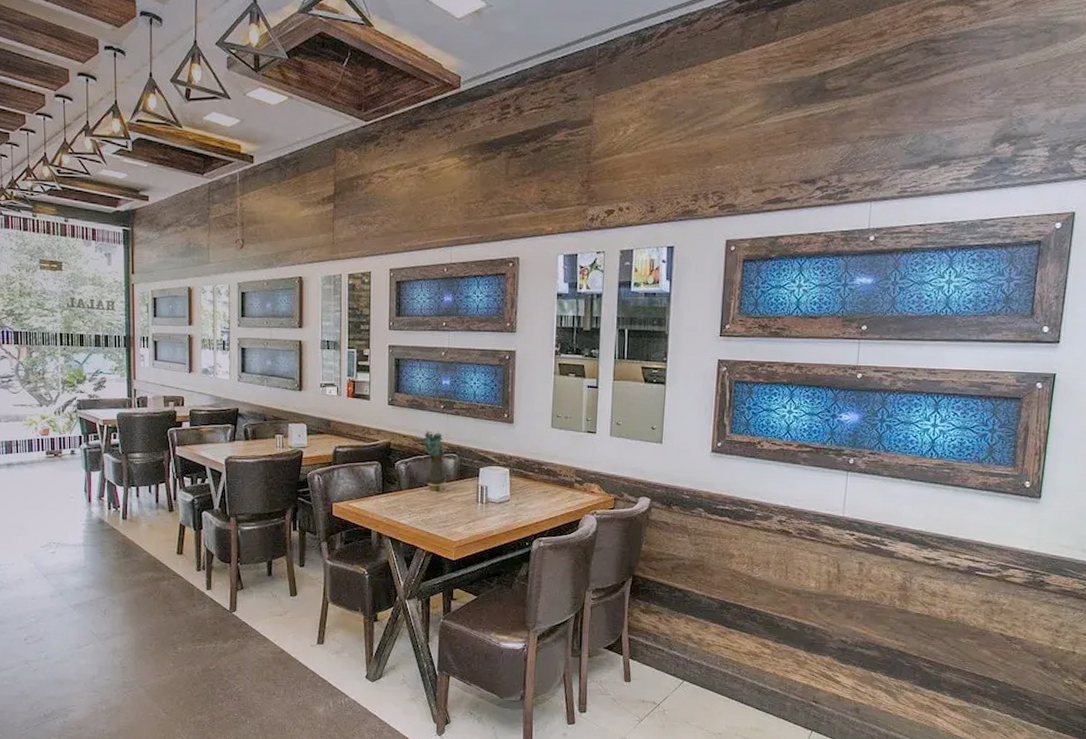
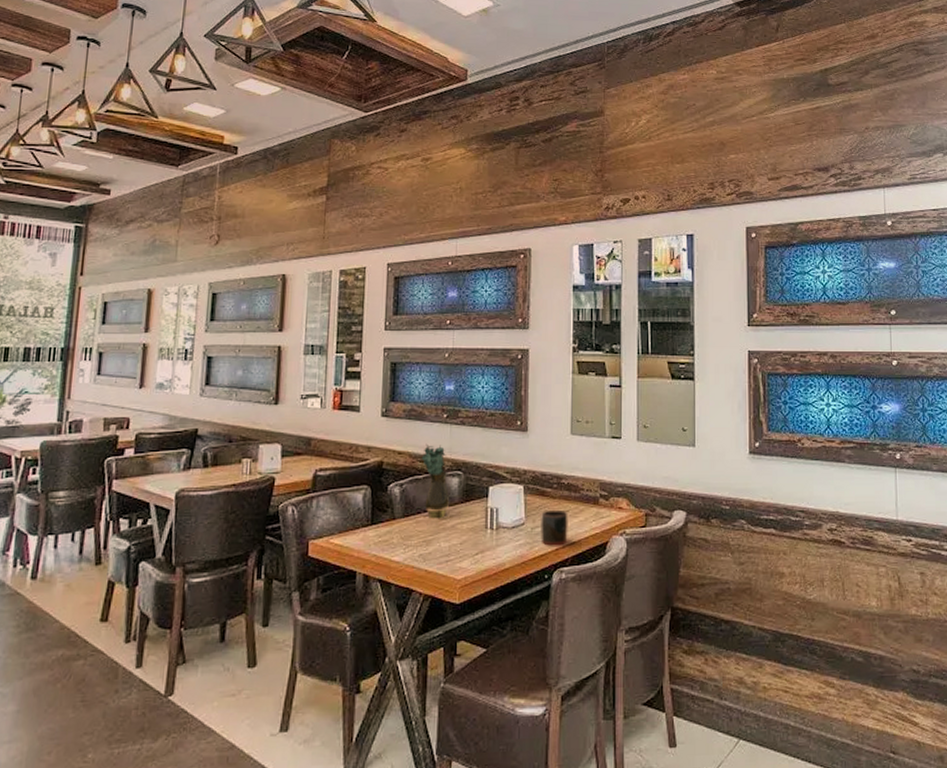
mug: none [522,490,548,519] -> present [539,509,570,545]

